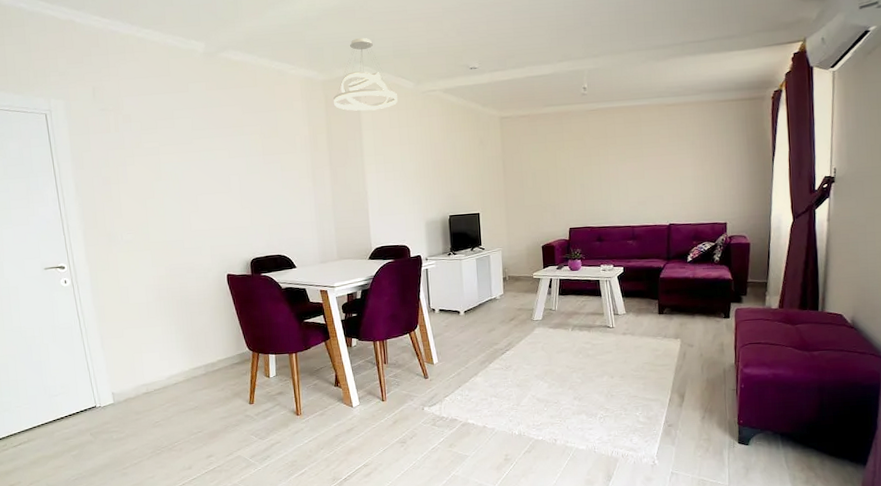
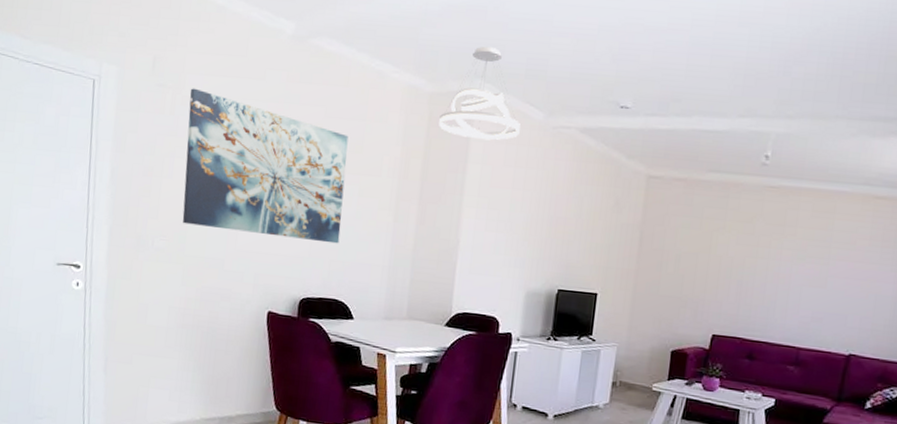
wall art: none [128,107,273,218] -> present [182,88,349,244]

